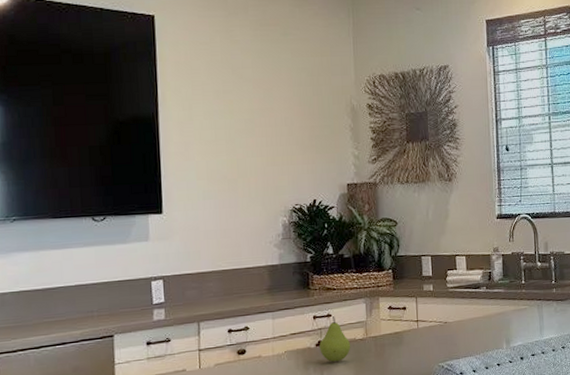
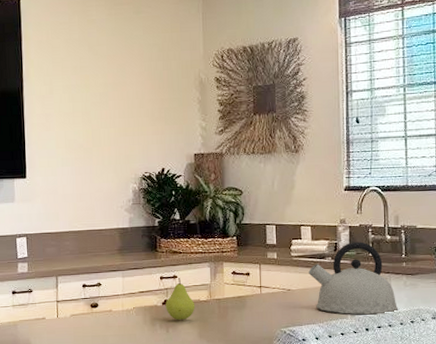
kettle: none [464,269,551,344] -> present [308,242,399,315]

